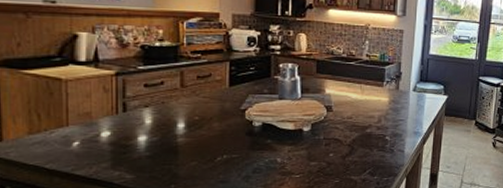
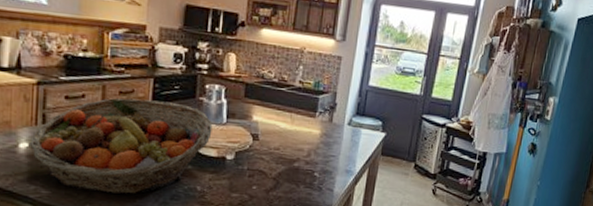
fruit basket: none [110,82,288,172] -> present [28,98,213,194]

